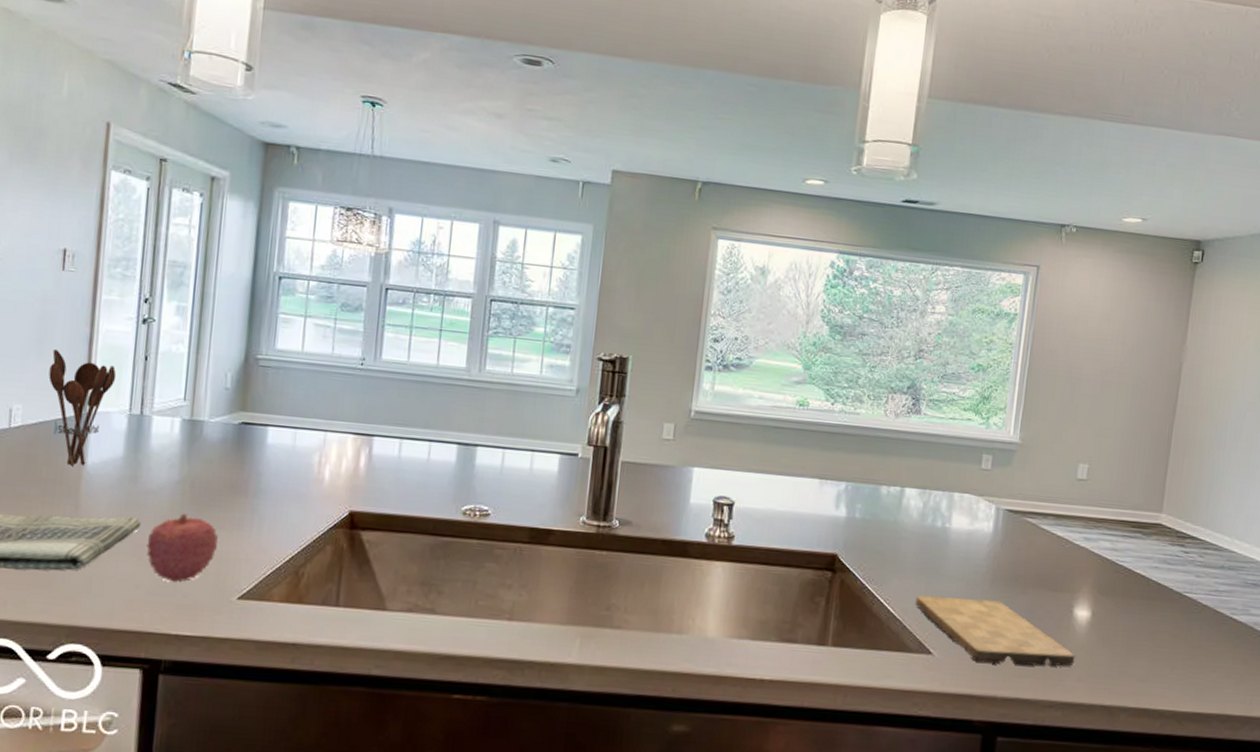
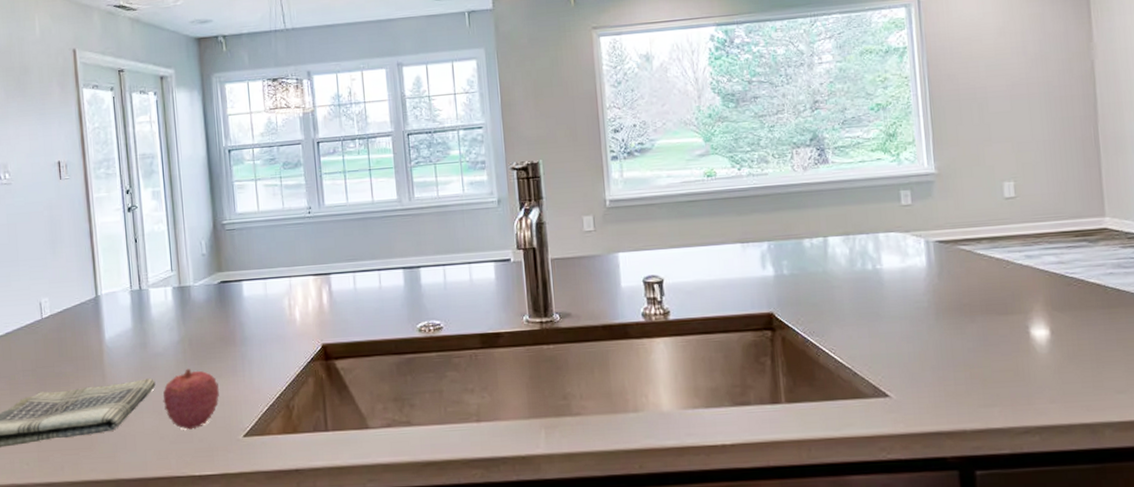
utensil holder: present [48,348,117,466] -> none [63,246,116,343]
cutting board: present [915,595,1075,666] -> none [861,333,1042,398]

